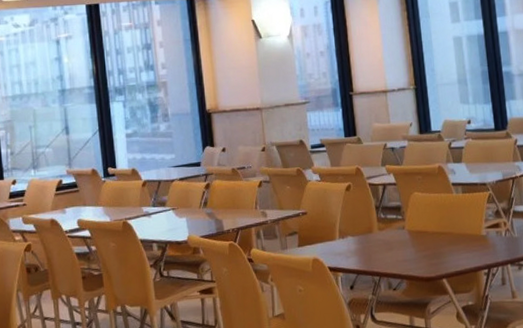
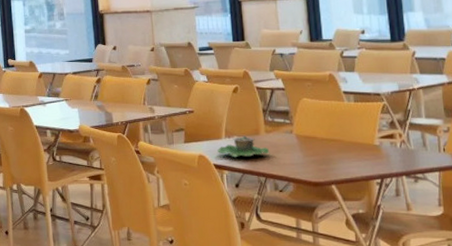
succulent planter: none [332,234,383,258] -> present [217,135,270,157]

